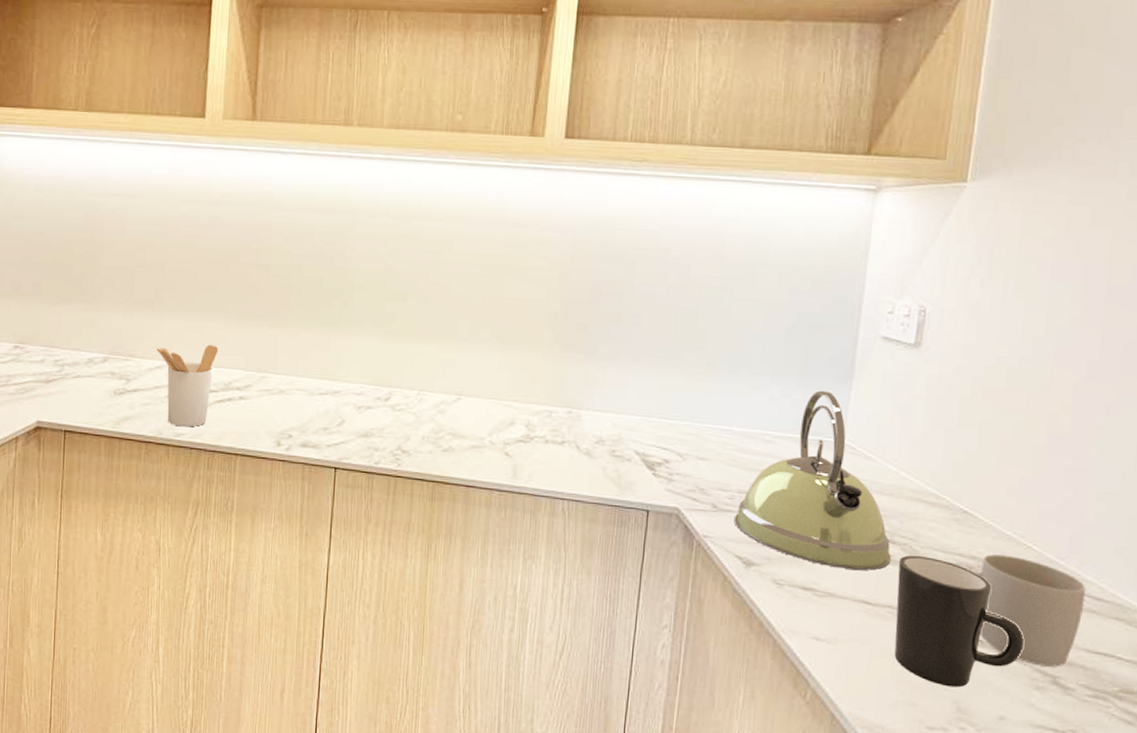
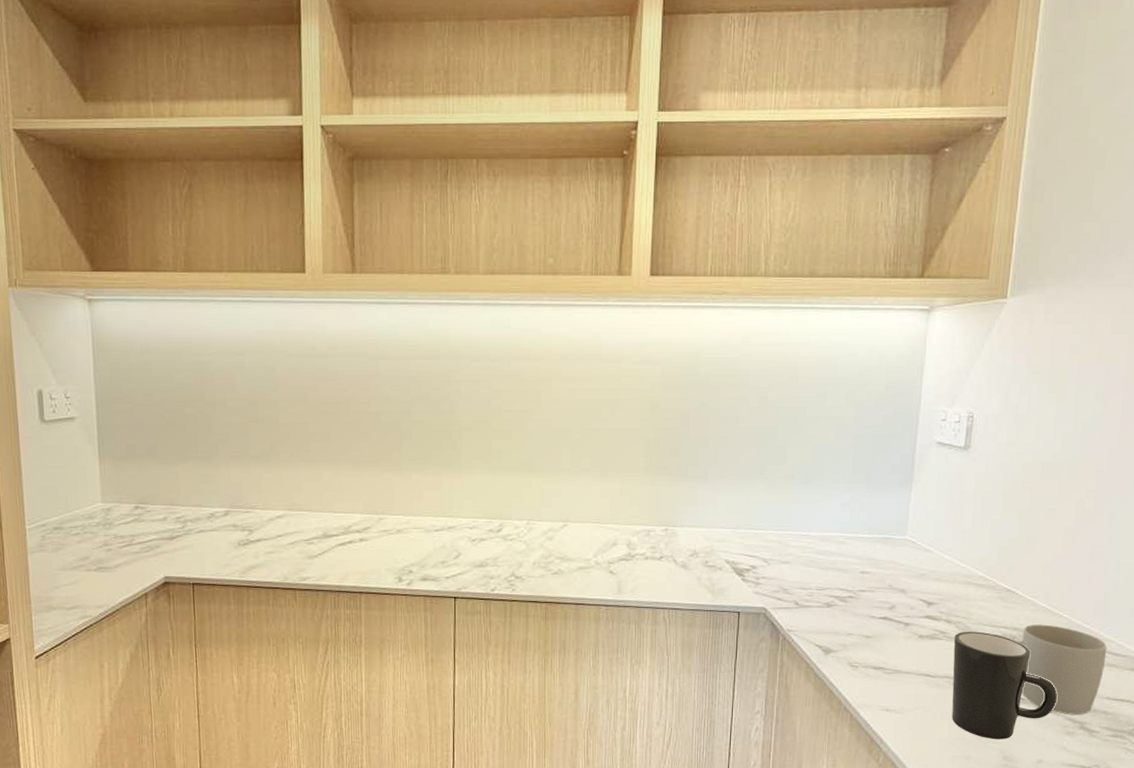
utensil holder: present [156,344,219,427] -> none [276,492,336,571]
kettle: present [734,390,892,570] -> none [814,494,948,648]

